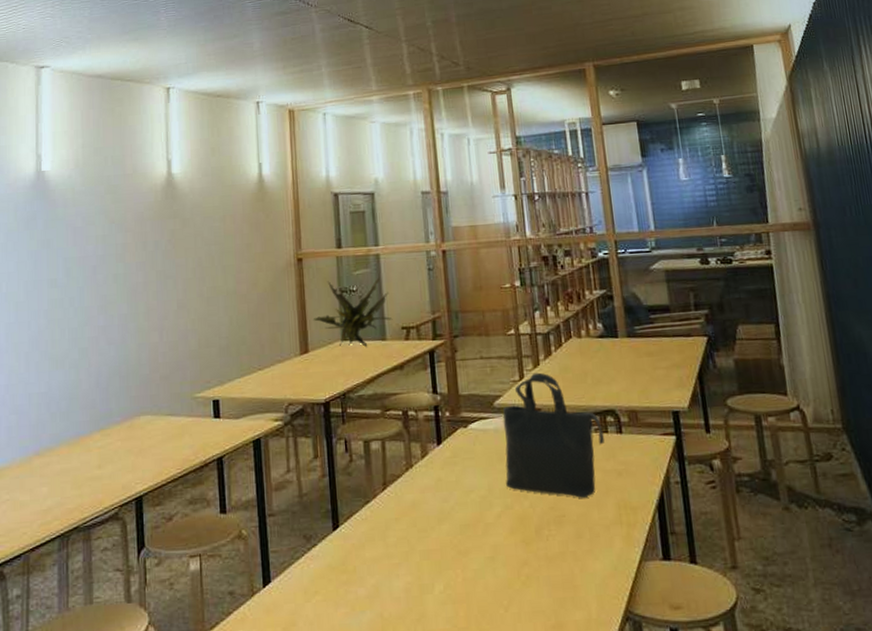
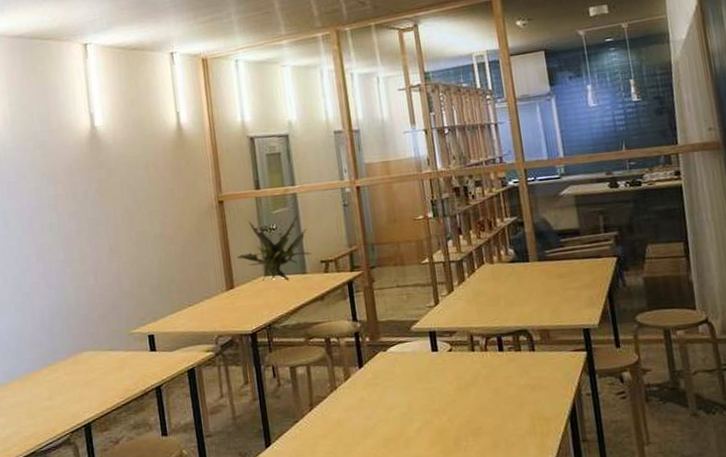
tote bag: present [502,372,605,498] -> none [420,297,518,412]

